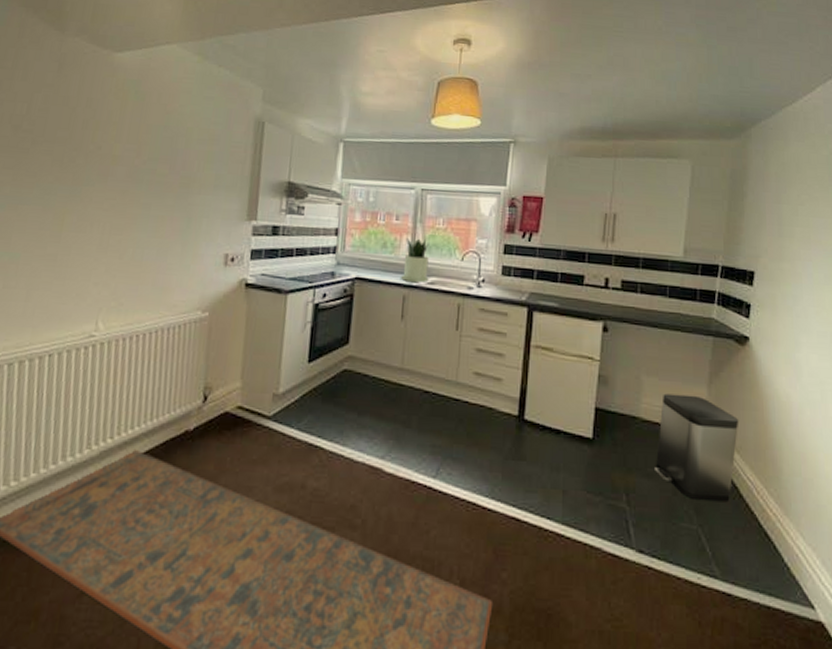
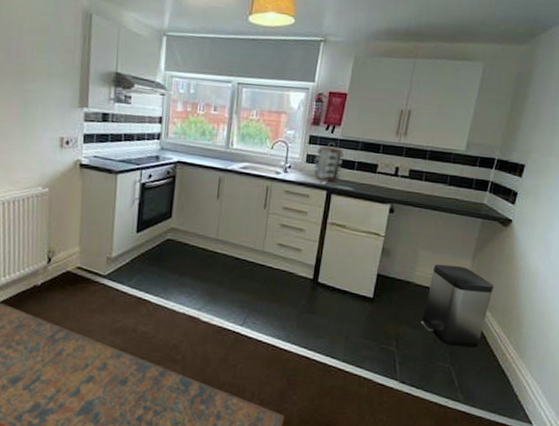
planter: present [401,238,429,284] -> none [218,128,243,168]
spice rack: none [511,251,545,297] -> present [314,142,345,183]

